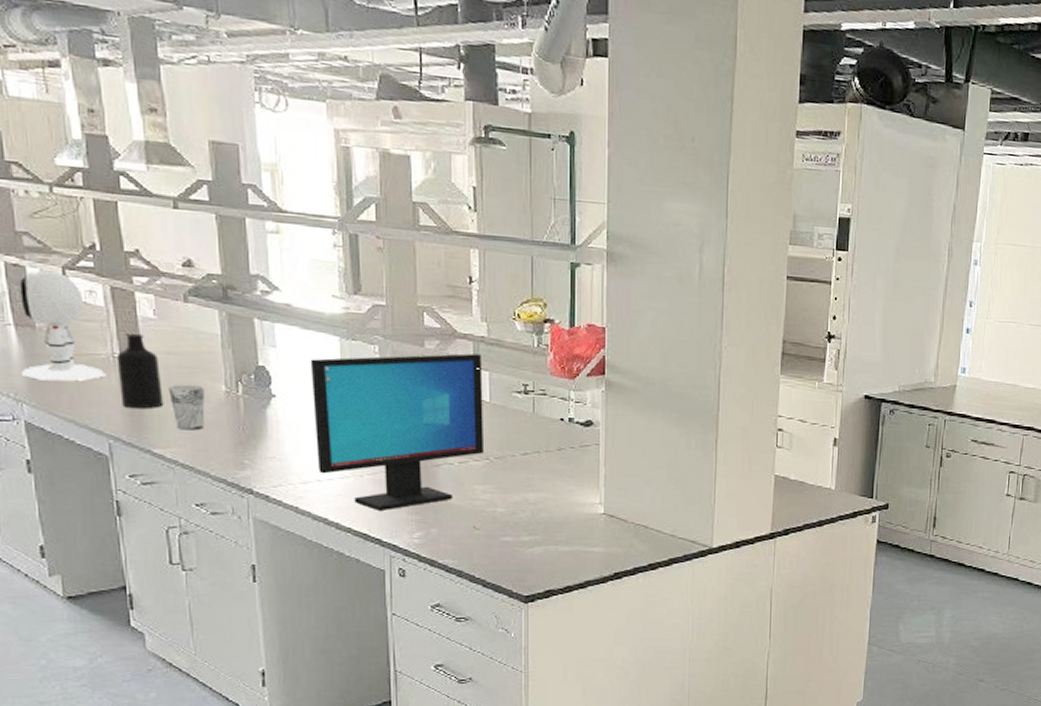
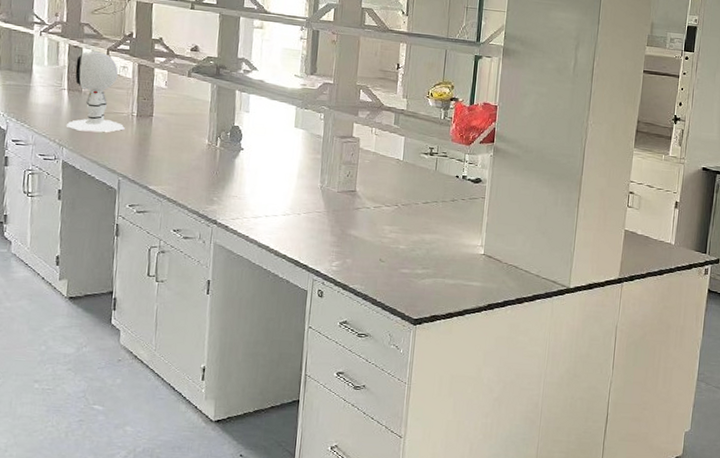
bottle: present [116,334,164,409] -> none [132,99,164,155]
cup: present [168,384,205,431] -> none [167,137,193,173]
computer monitor: present [310,353,485,512] -> none [267,122,401,243]

